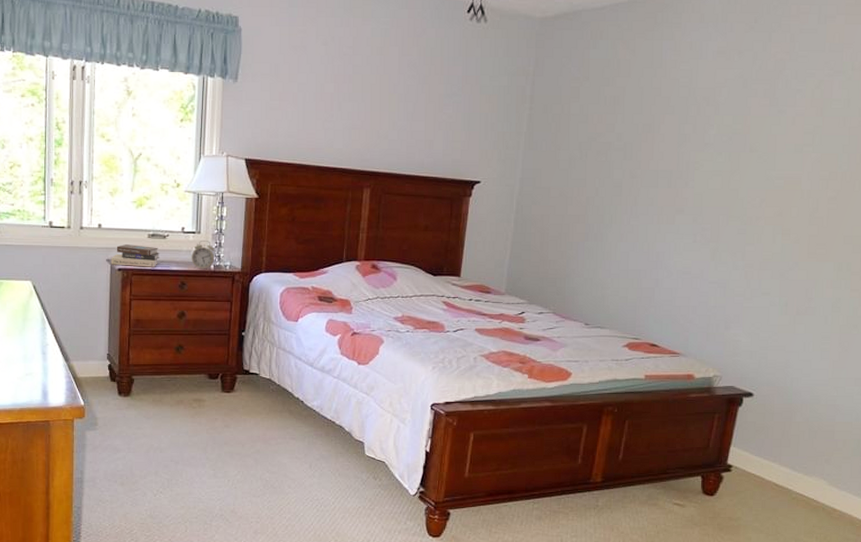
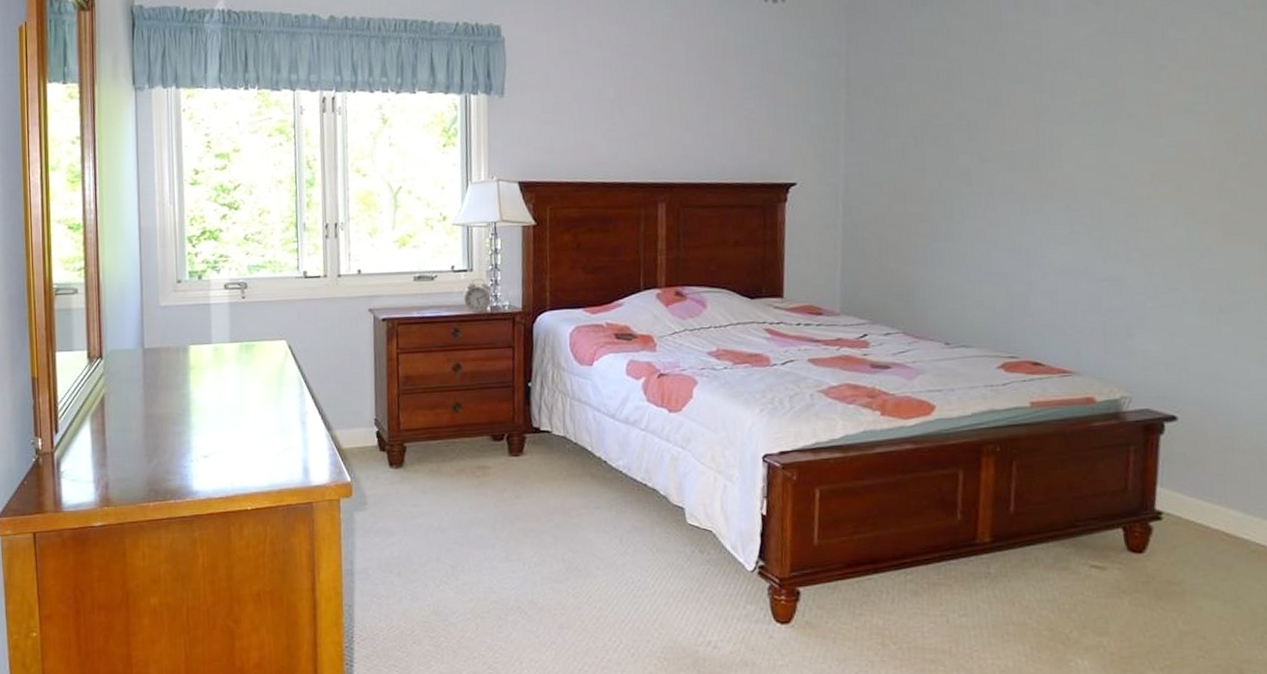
books: present [110,244,159,267] -> none [373,290,428,316]

